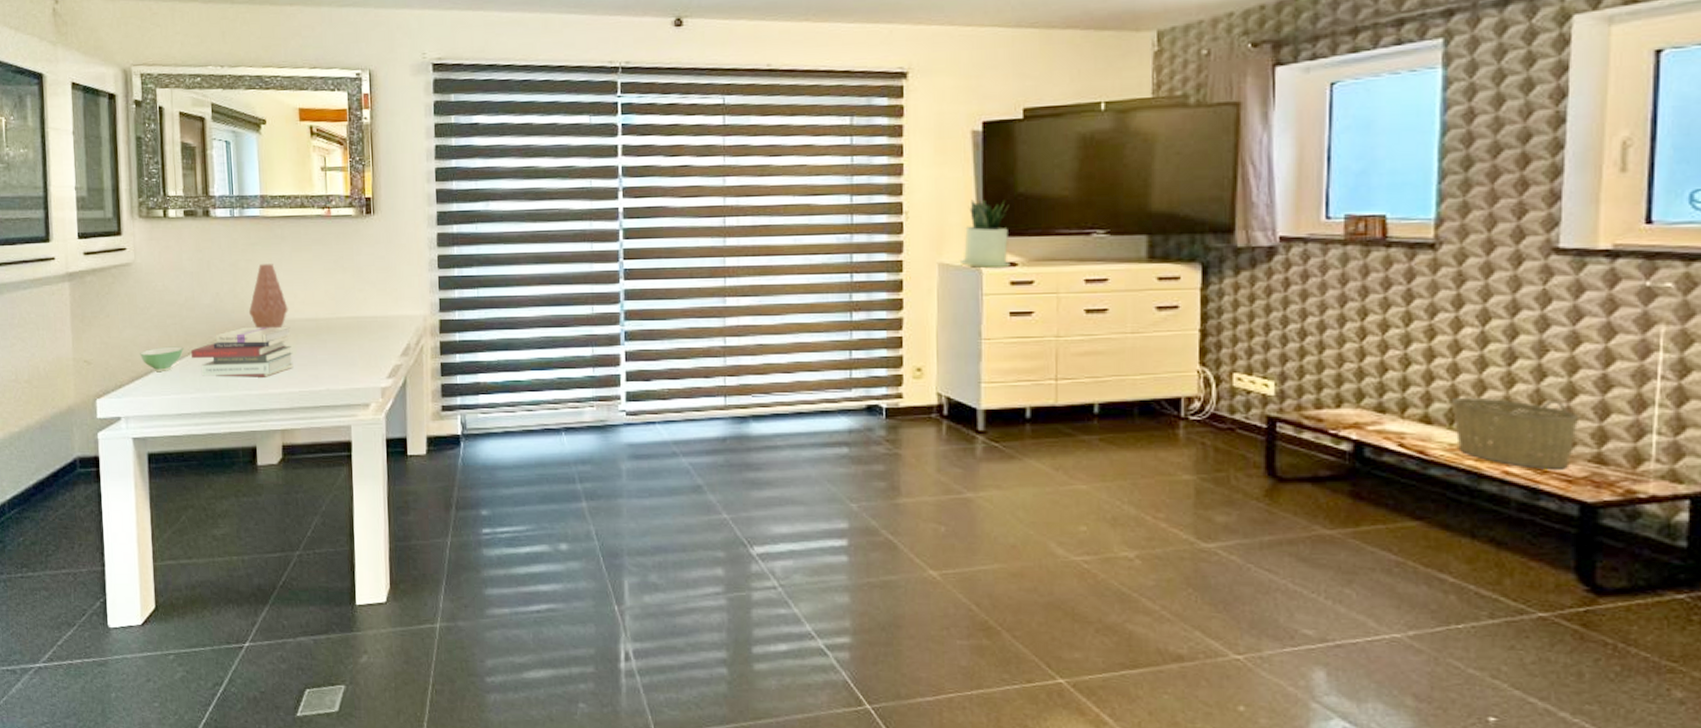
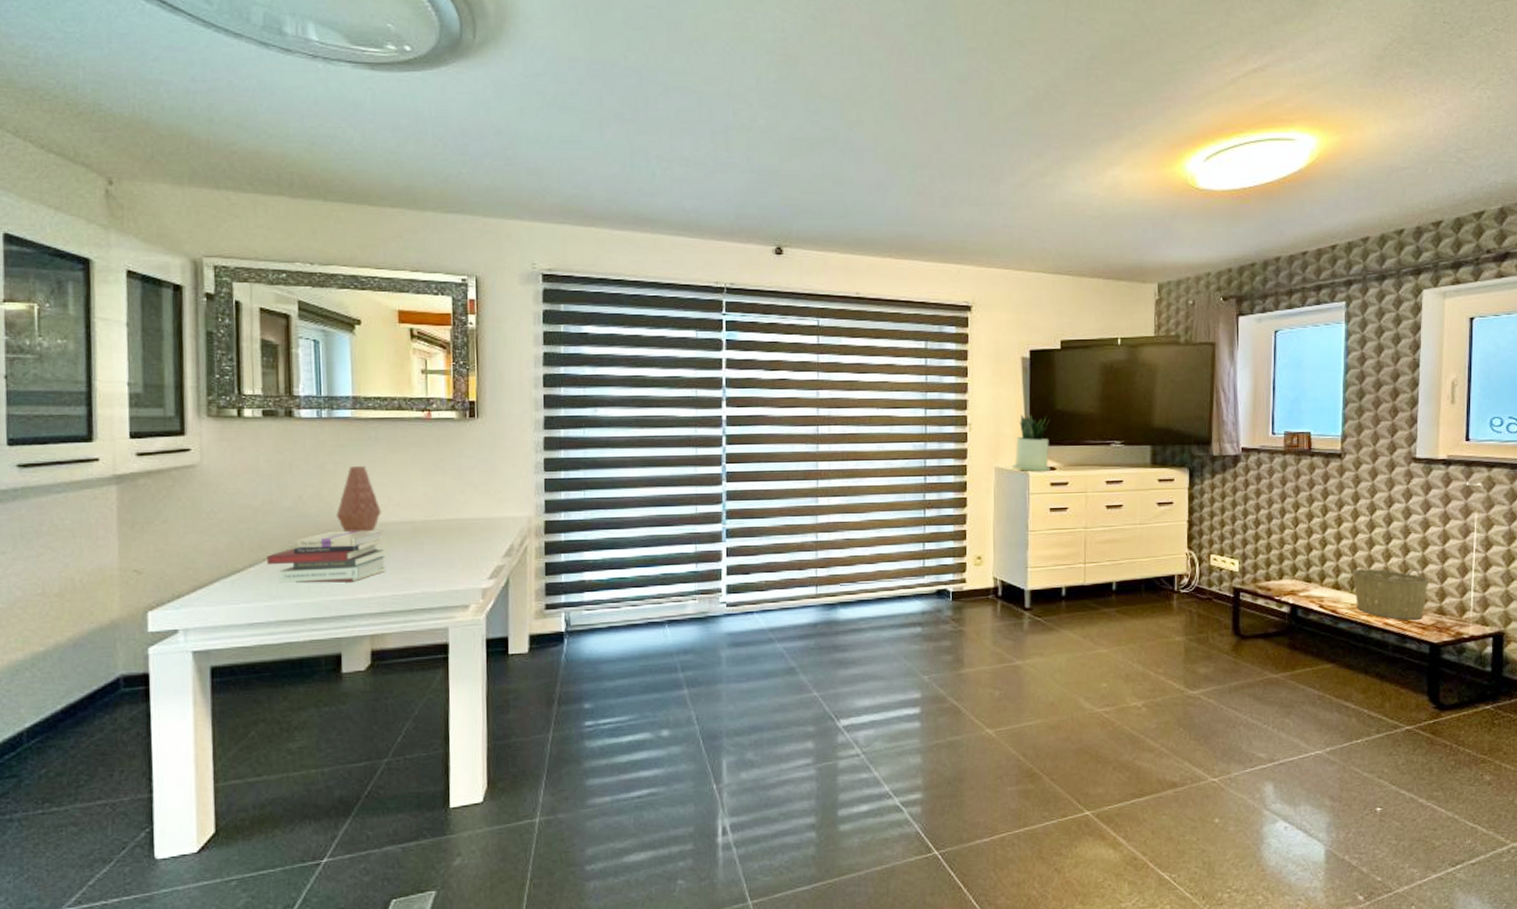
bowl: present [140,346,184,373] -> none [204,552,258,581]

